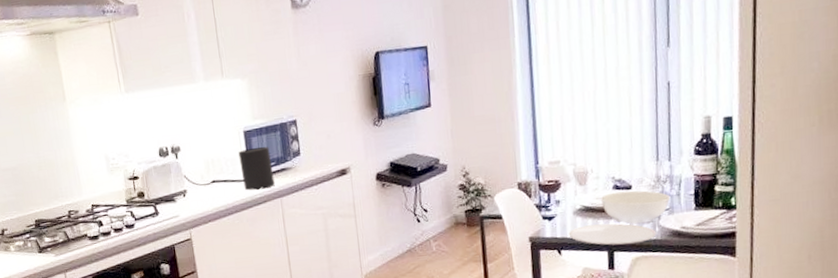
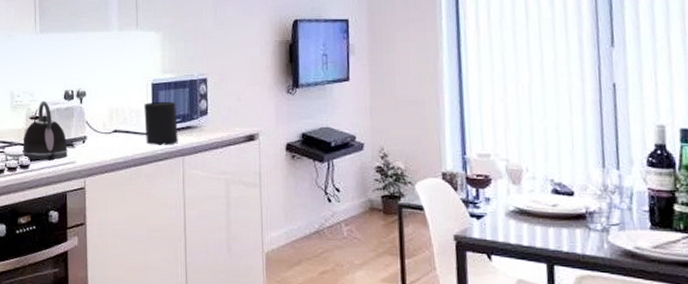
kettle: none [125,160,171,219] -> present [22,101,68,160]
plate: present [568,223,657,246] -> none [500,230,605,259]
bowl: present [601,190,671,225] -> none [538,197,621,237]

